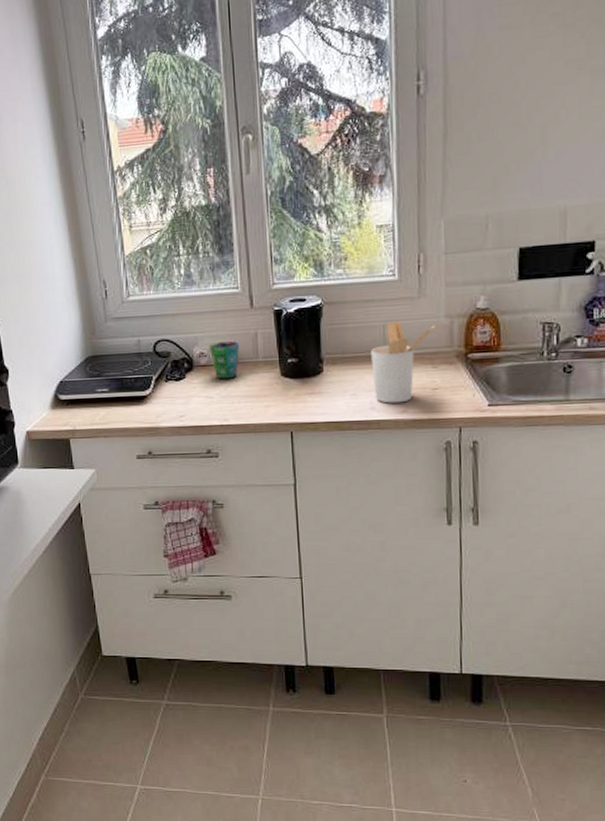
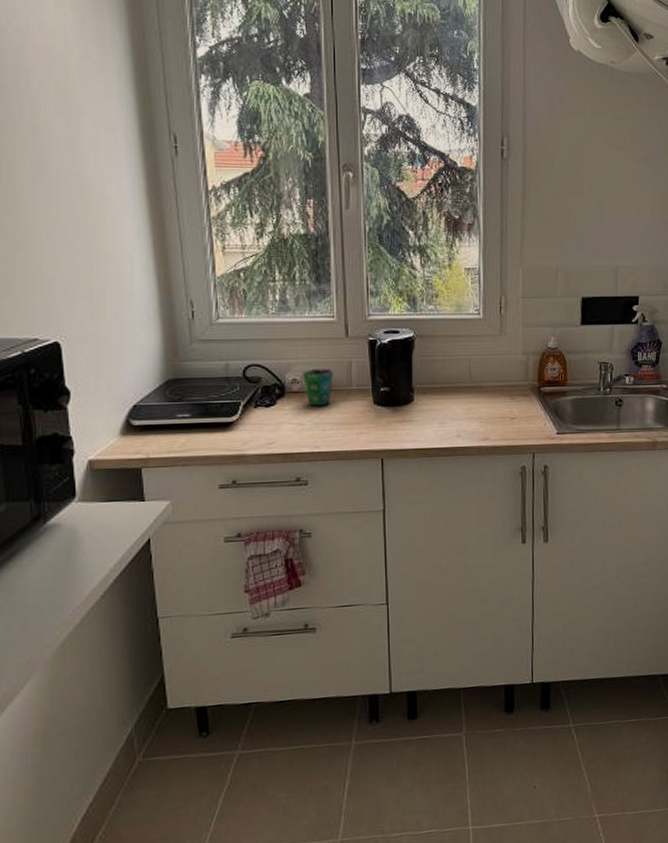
utensil holder: present [371,320,436,404] -> none [458,355,514,431]

